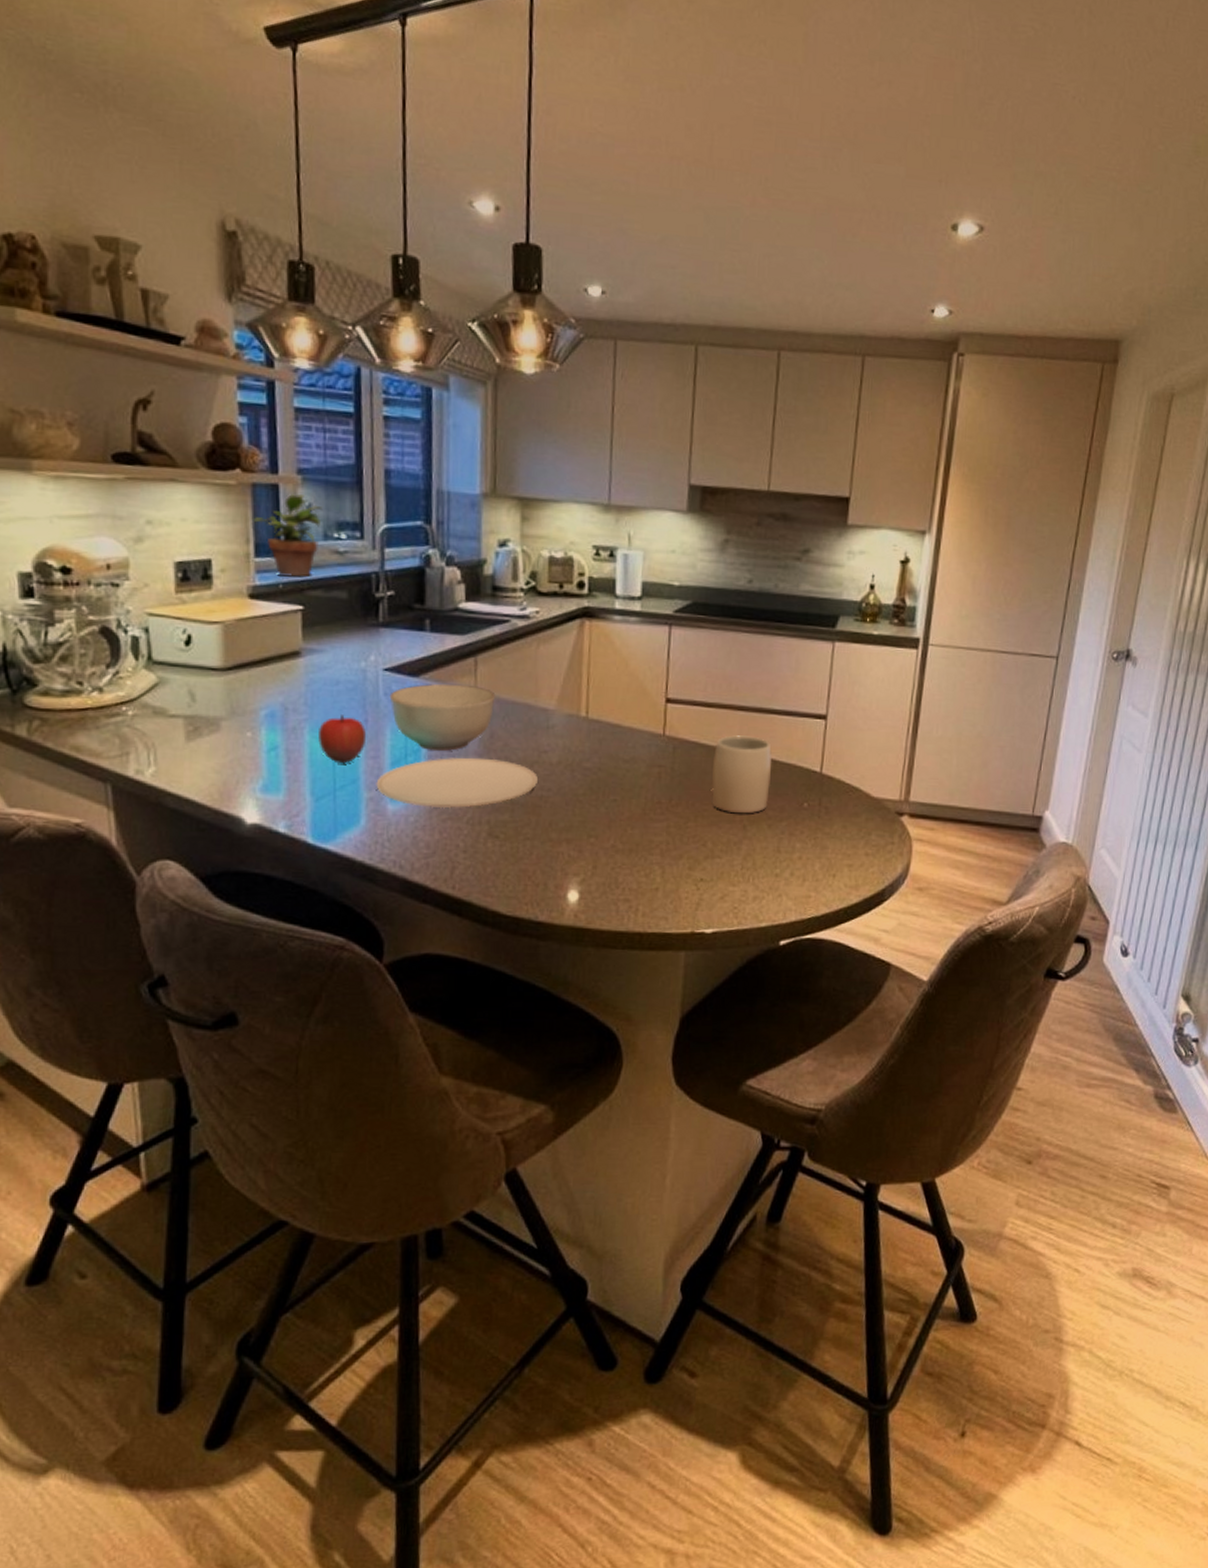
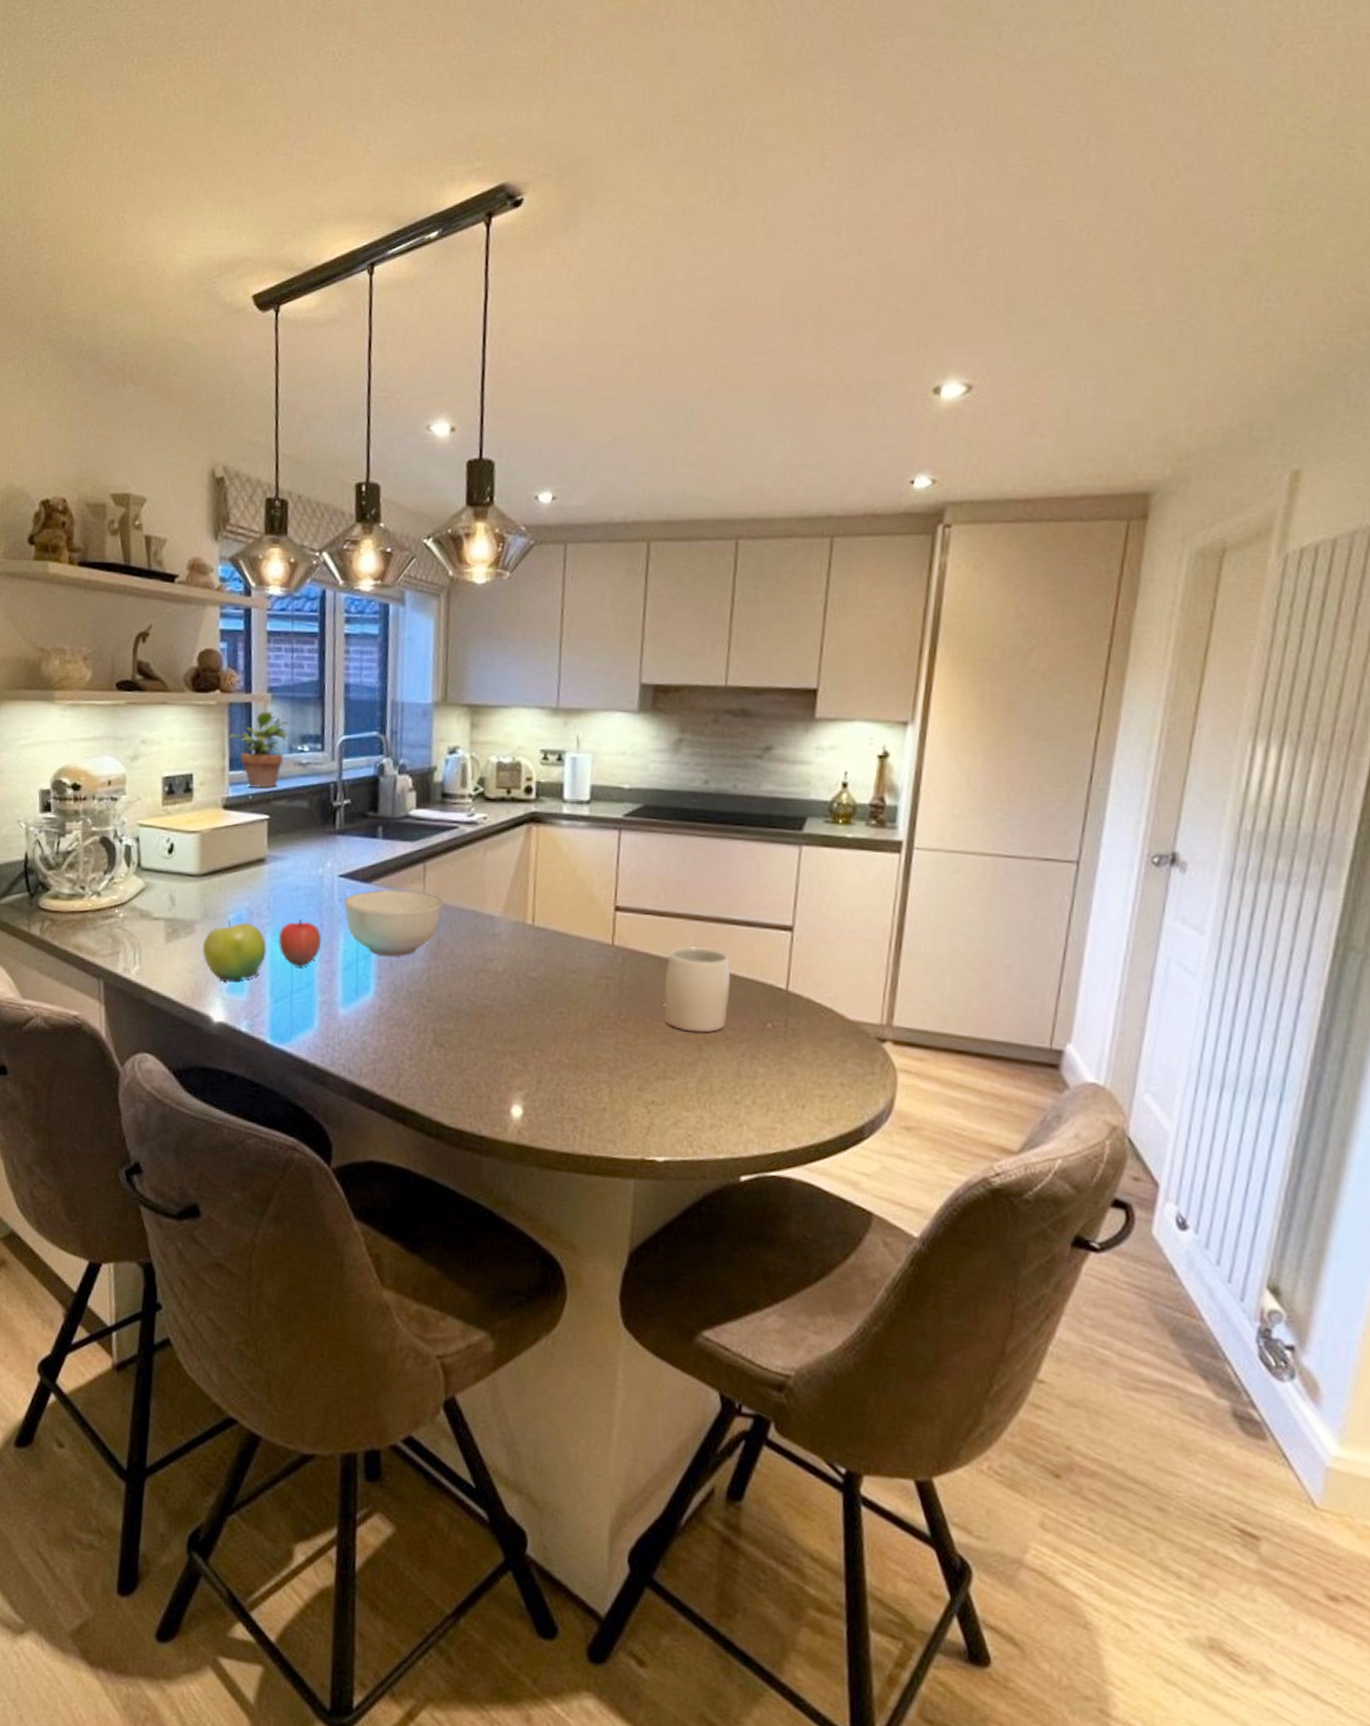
fruit: none [231,716,305,781] -> present [203,919,267,982]
plate: present [376,757,538,809] -> none [329,963,483,1015]

